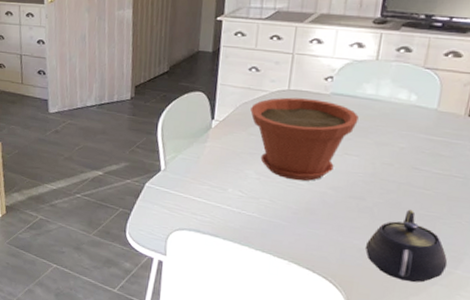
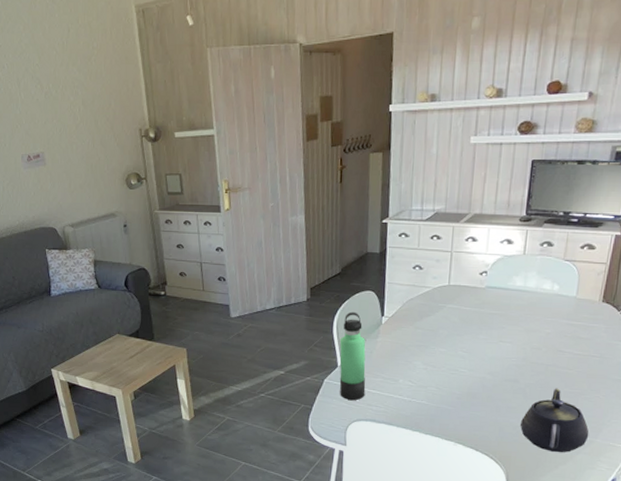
thermos bottle: none [162,113,192,208] -> present [339,311,366,400]
plant pot: present [250,97,359,181] -> none [416,292,510,369]

